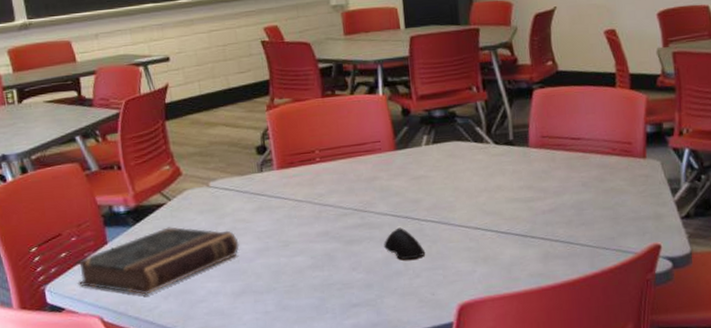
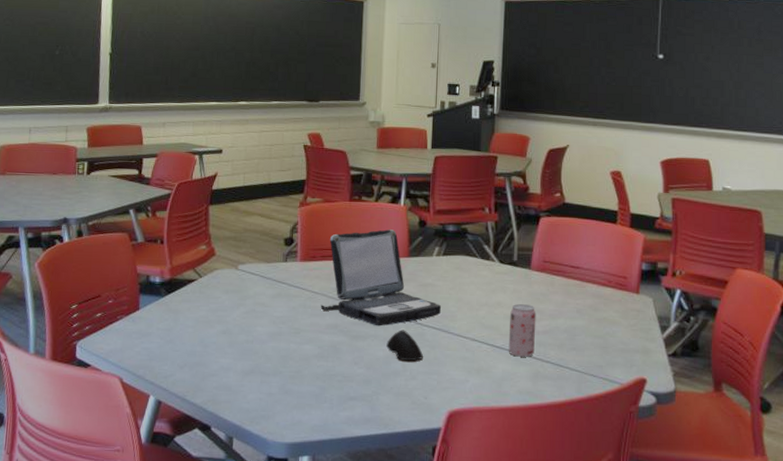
book: present [75,227,239,295] -> none [106,301,256,362]
laptop: none [306,123,438,228] -> present [320,229,442,326]
beverage can: none [512,184,542,240] -> present [508,304,536,357]

